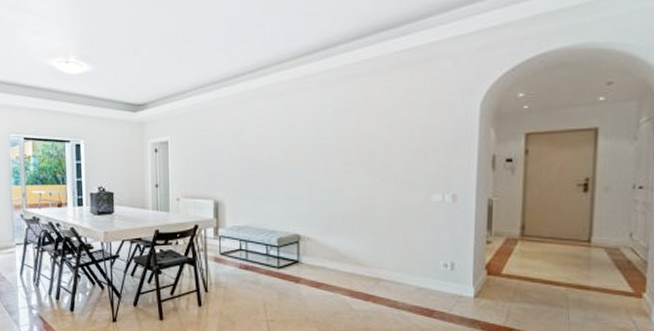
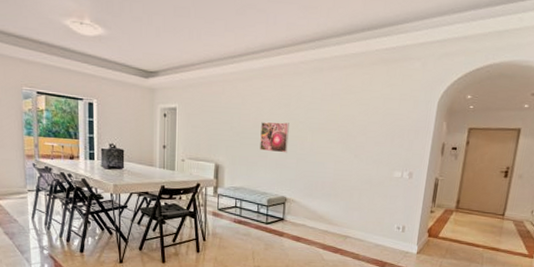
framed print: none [264,147,297,183] -> present [260,121,289,153]

